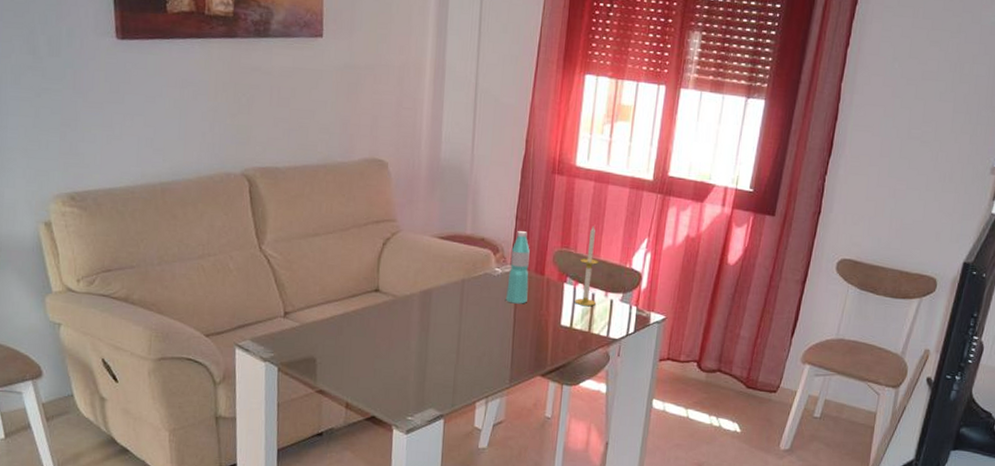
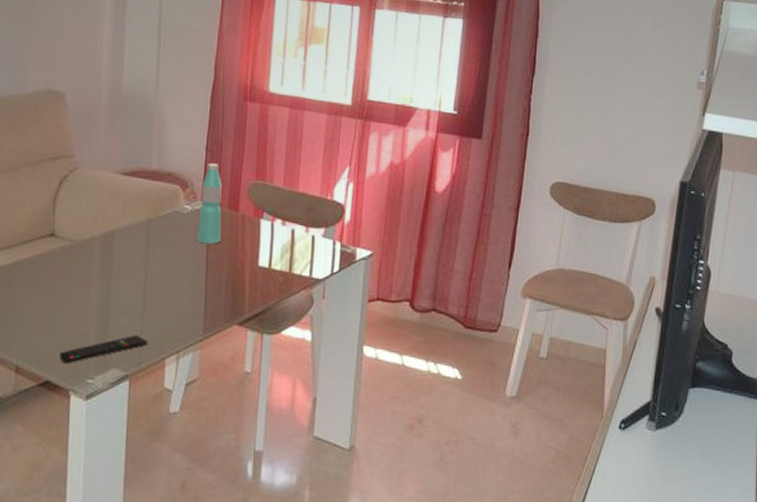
remote control: none [383,381,461,403] -> present [59,335,148,364]
candle: present [574,226,599,307] -> none [273,155,298,244]

